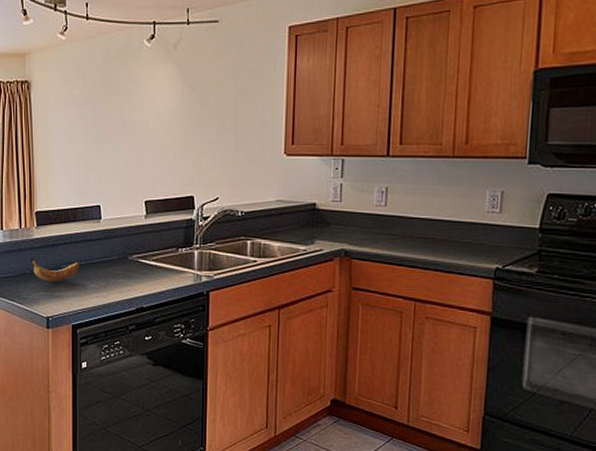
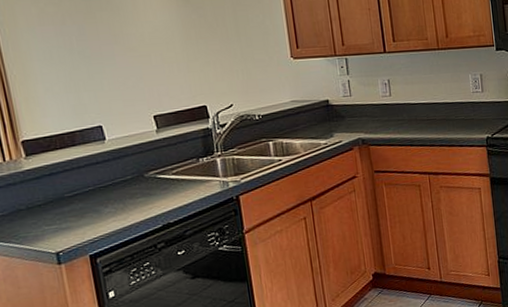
banana: present [30,257,79,282] -> none [23,188,88,215]

